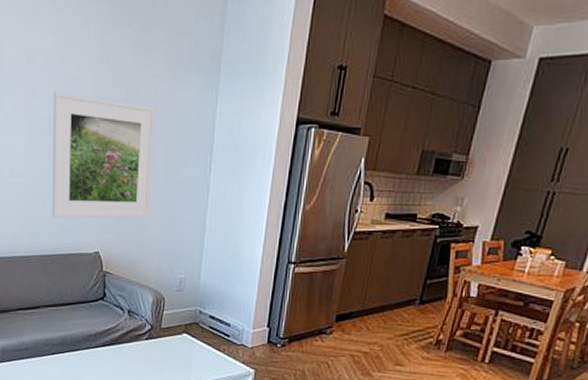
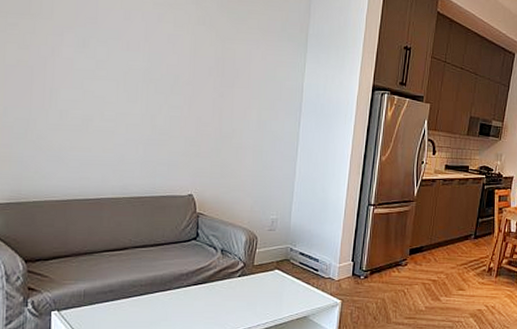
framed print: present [52,92,155,219] -> none [145,46,249,164]

